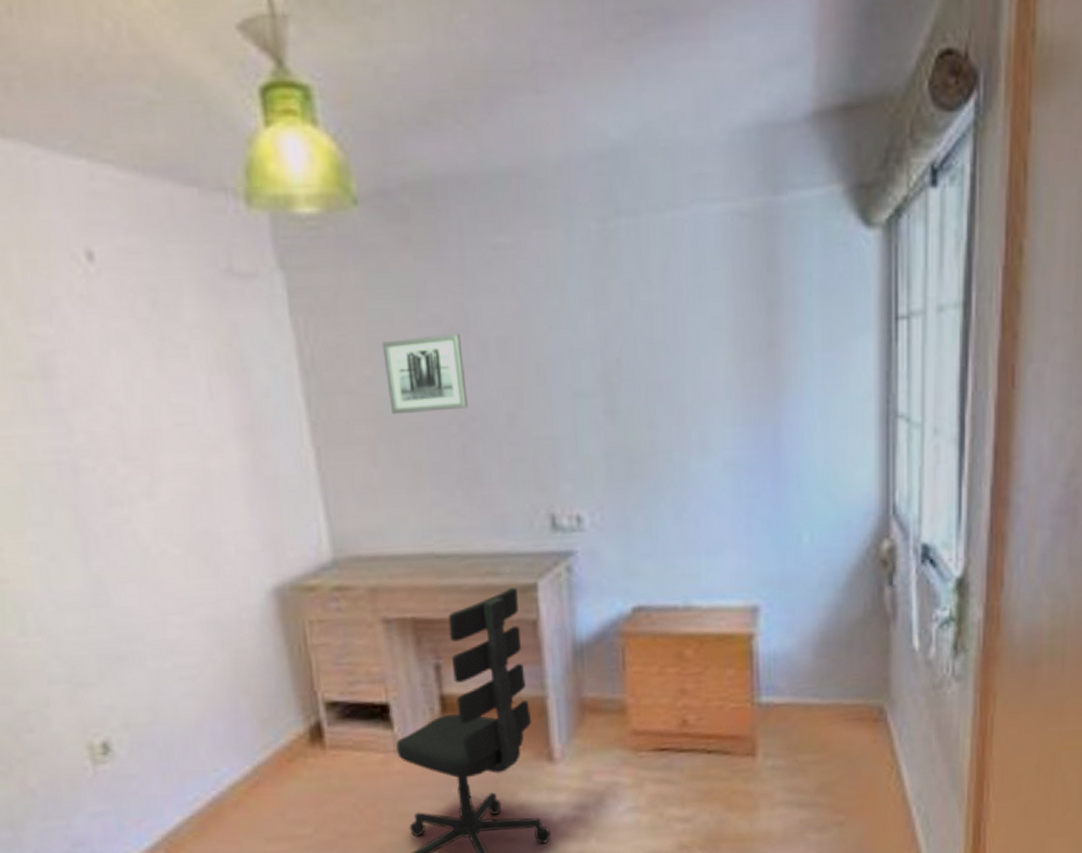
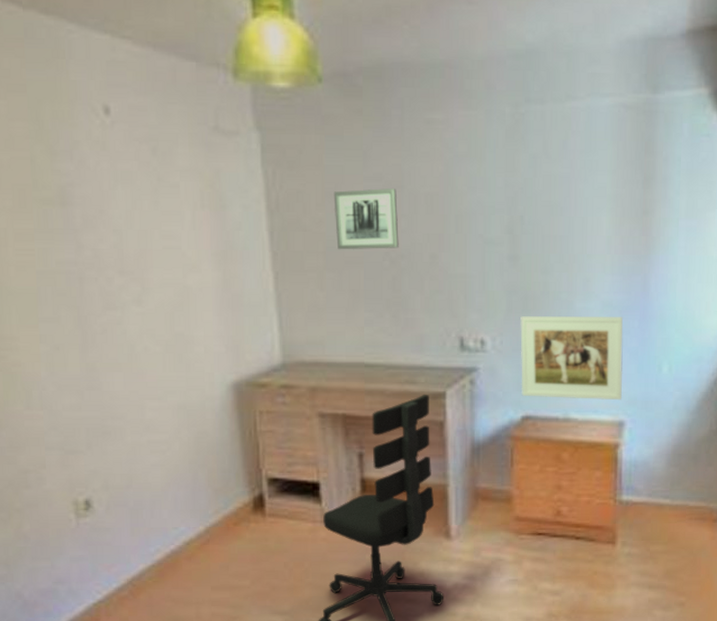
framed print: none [624,477,755,583] -> present [520,316,623,401]

